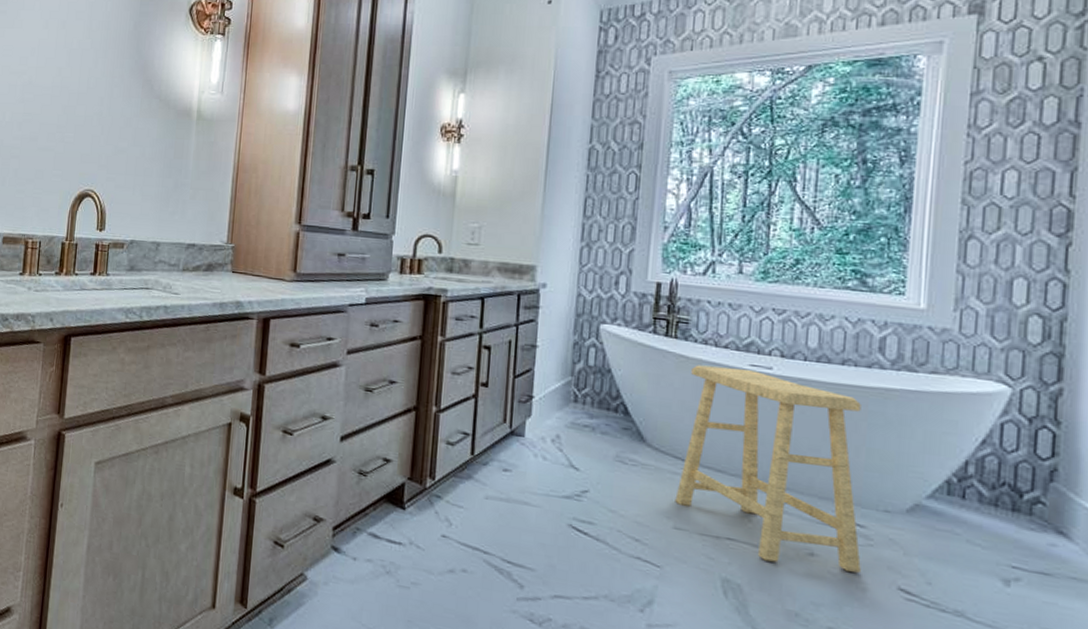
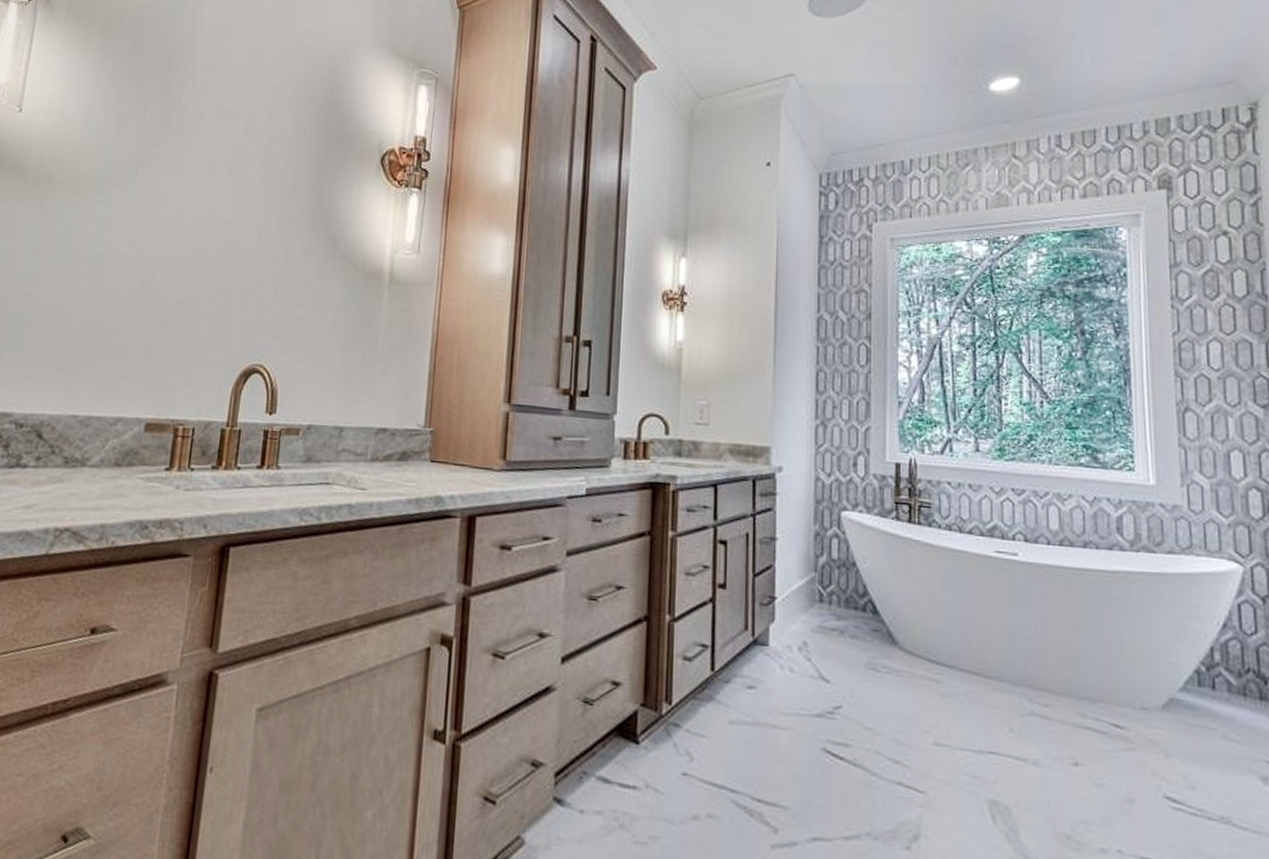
stool: present [675,365,861,573] -> none [933,553,1126,782]

